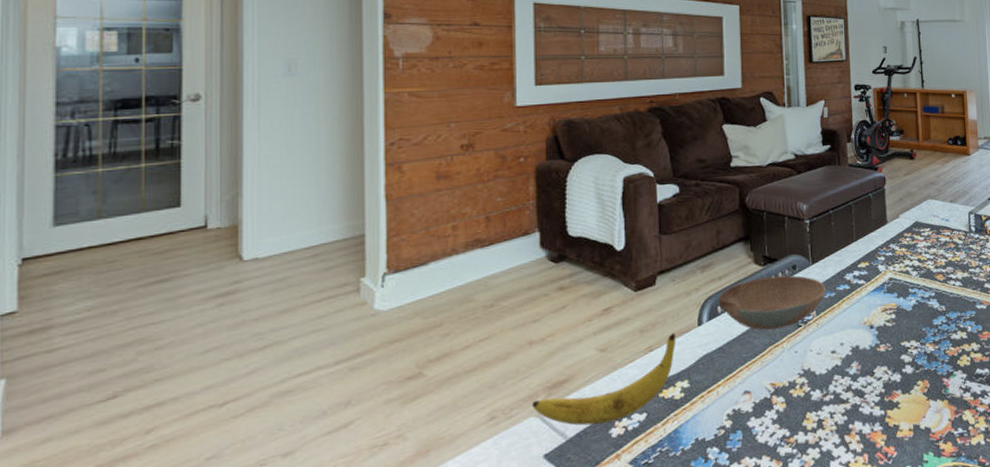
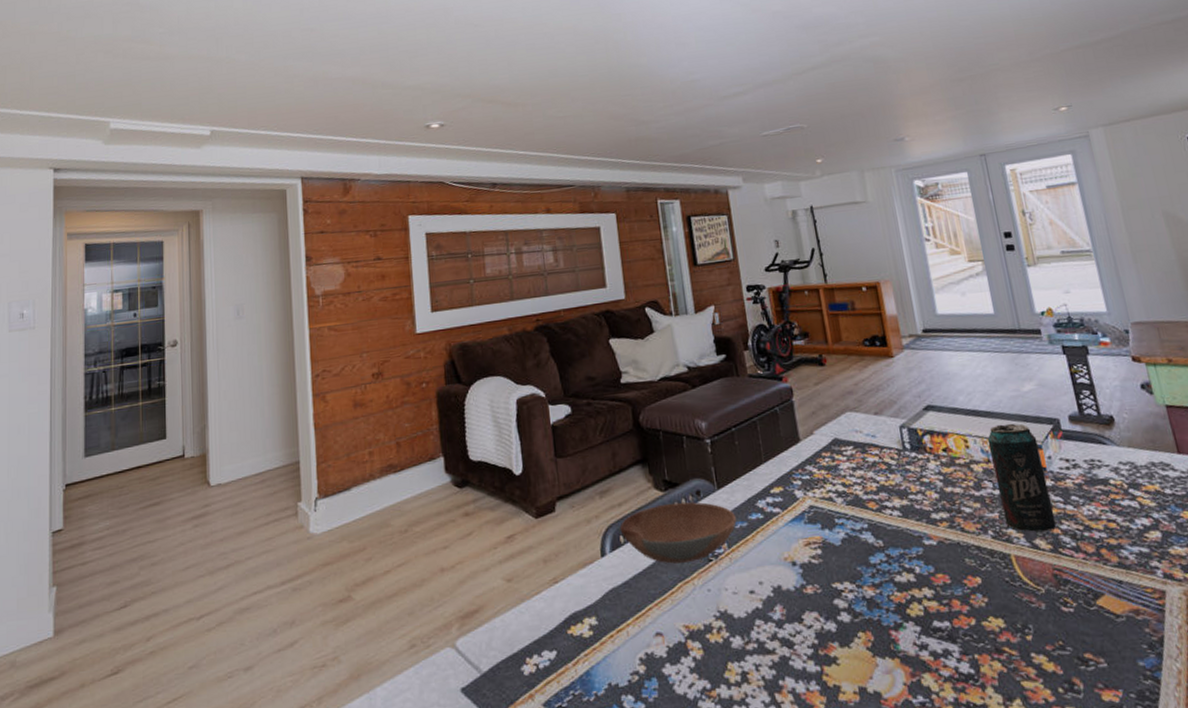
banana: present [532,332,676,426] -> none [447,563,581,661]

